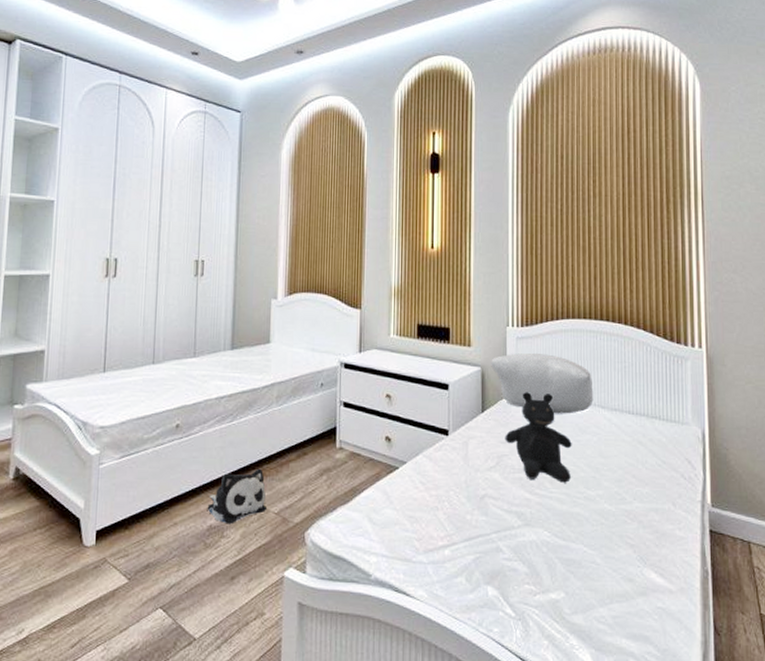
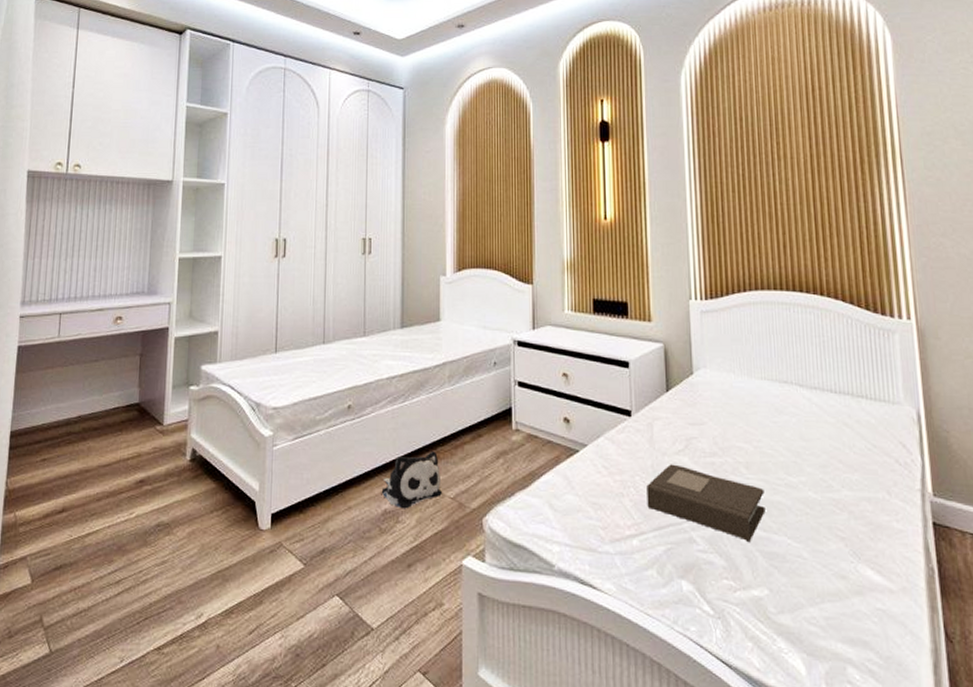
book: none [459,480,566,550] -> present [646,464,765,541]
pillow: present [490,353,594,414] -> none [673,328,790,393]
teddy bear: present [505,392,572,483] -> none [693,369,769,468]

